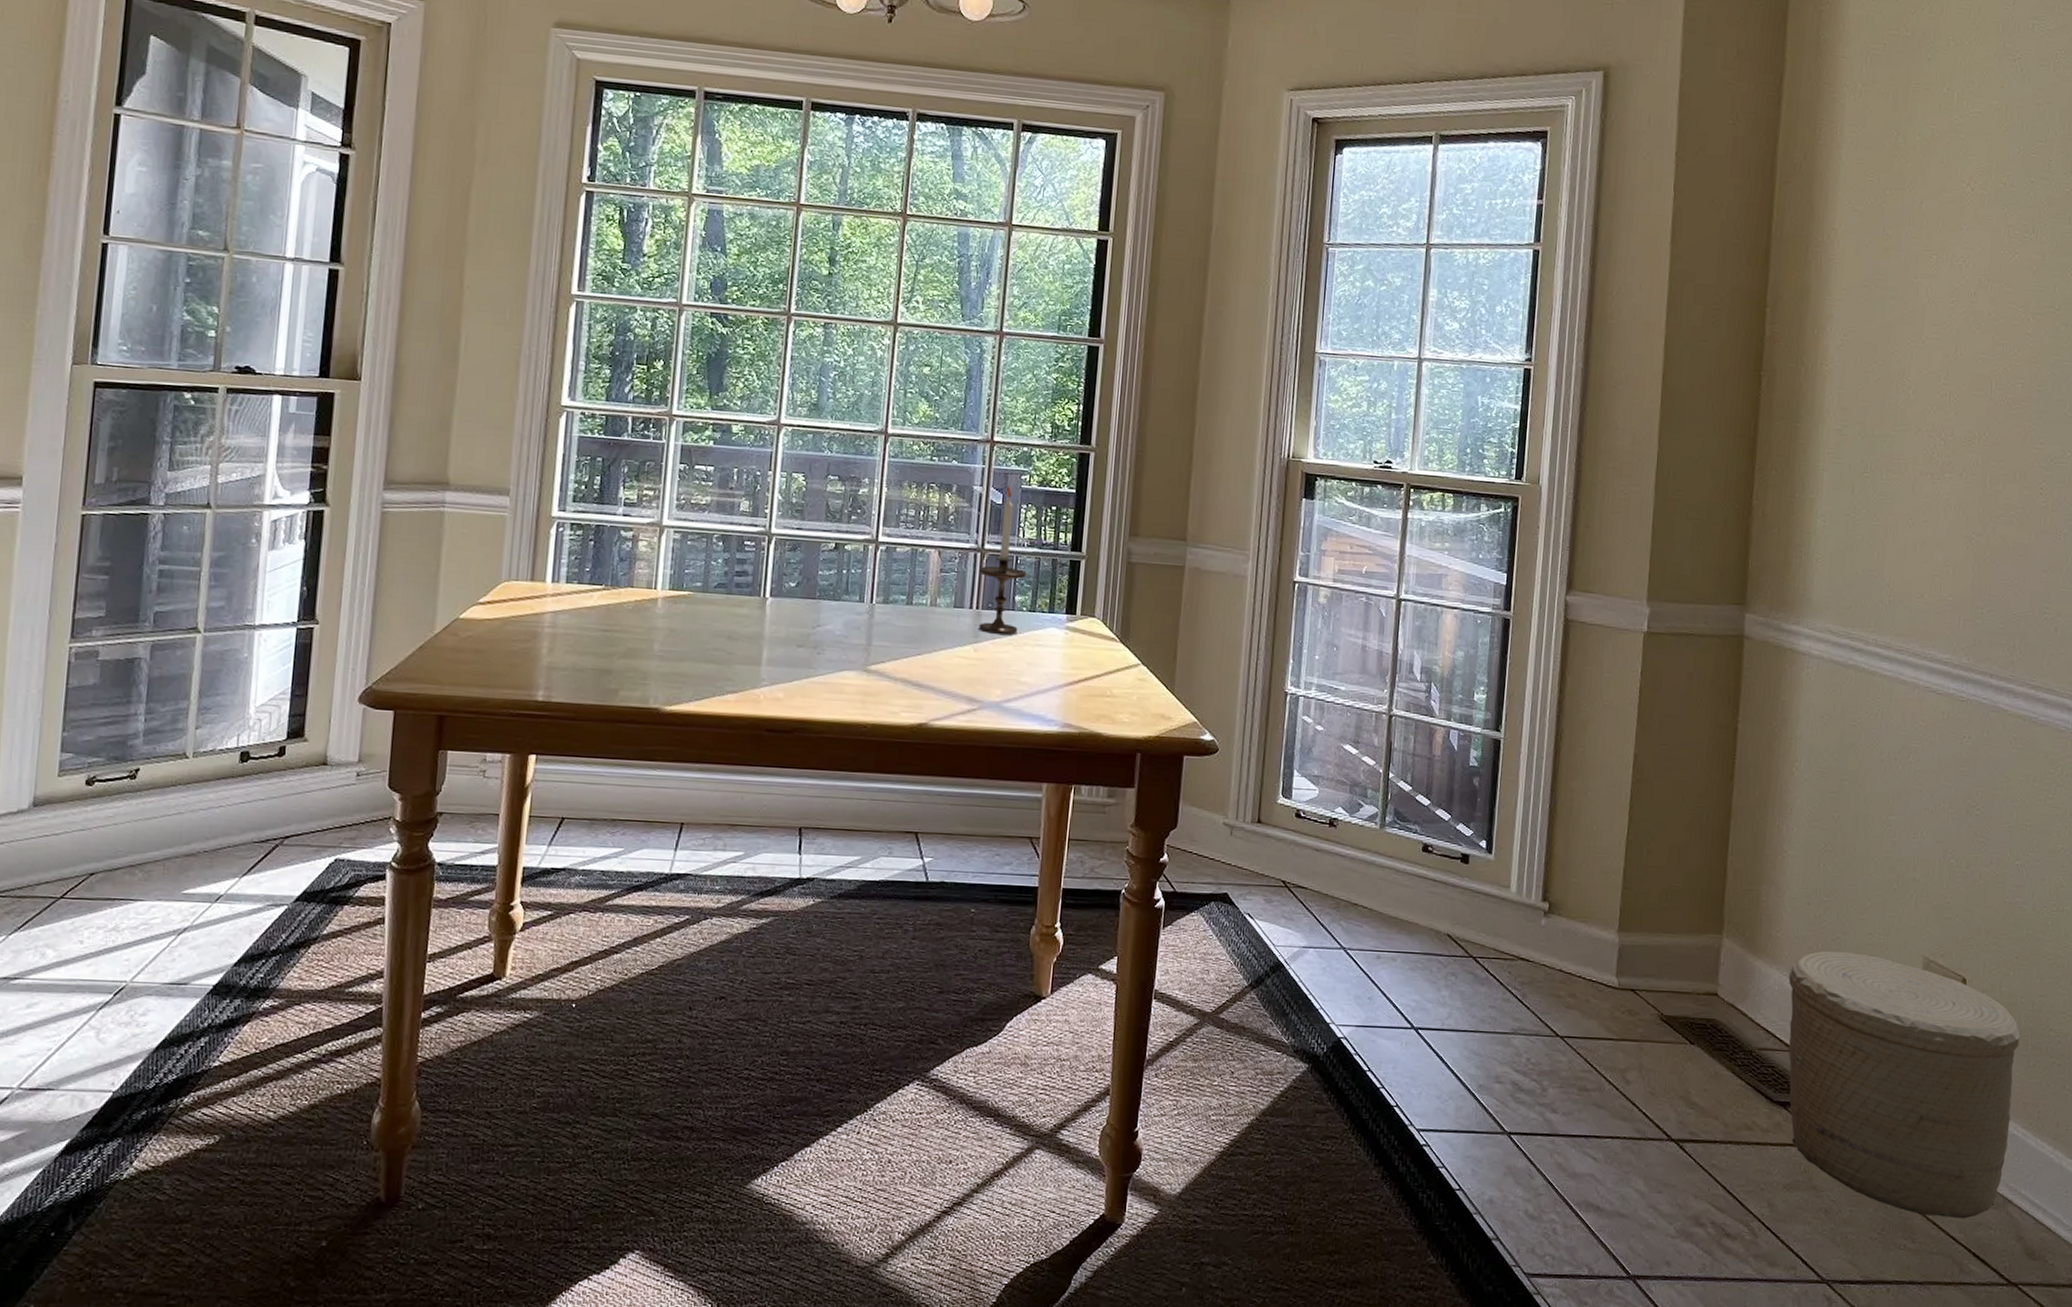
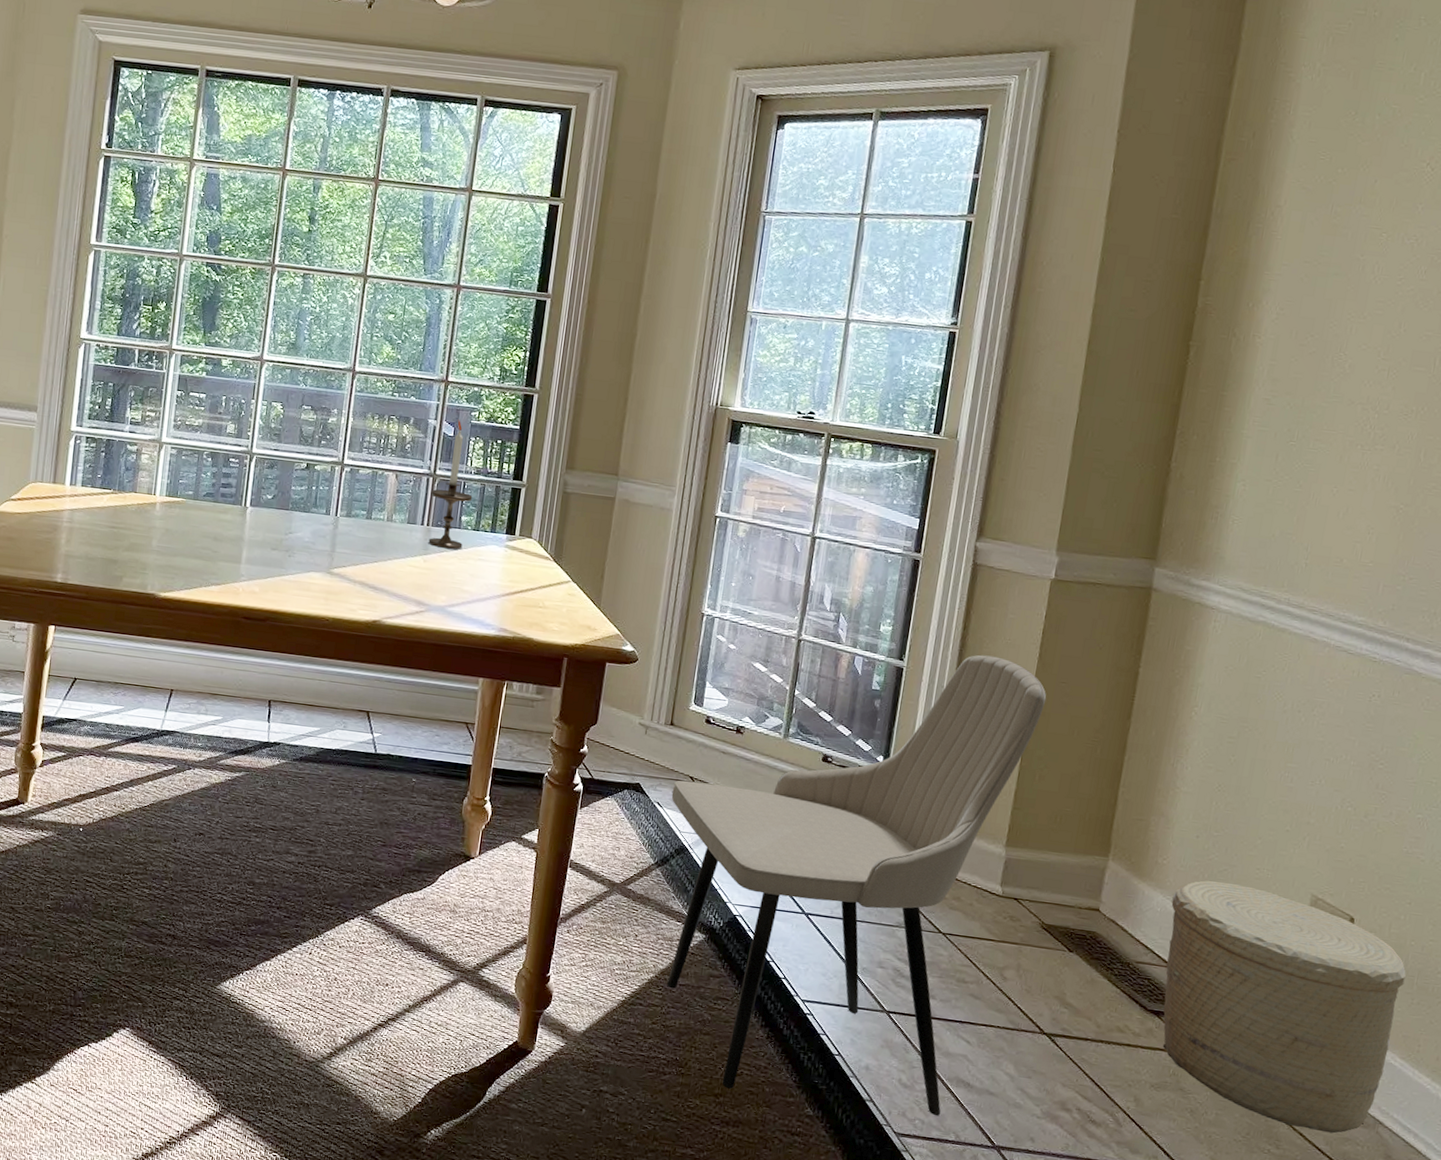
dining chair: none [1263,719,1649,1248] -> present [667,654,1047,1116]

